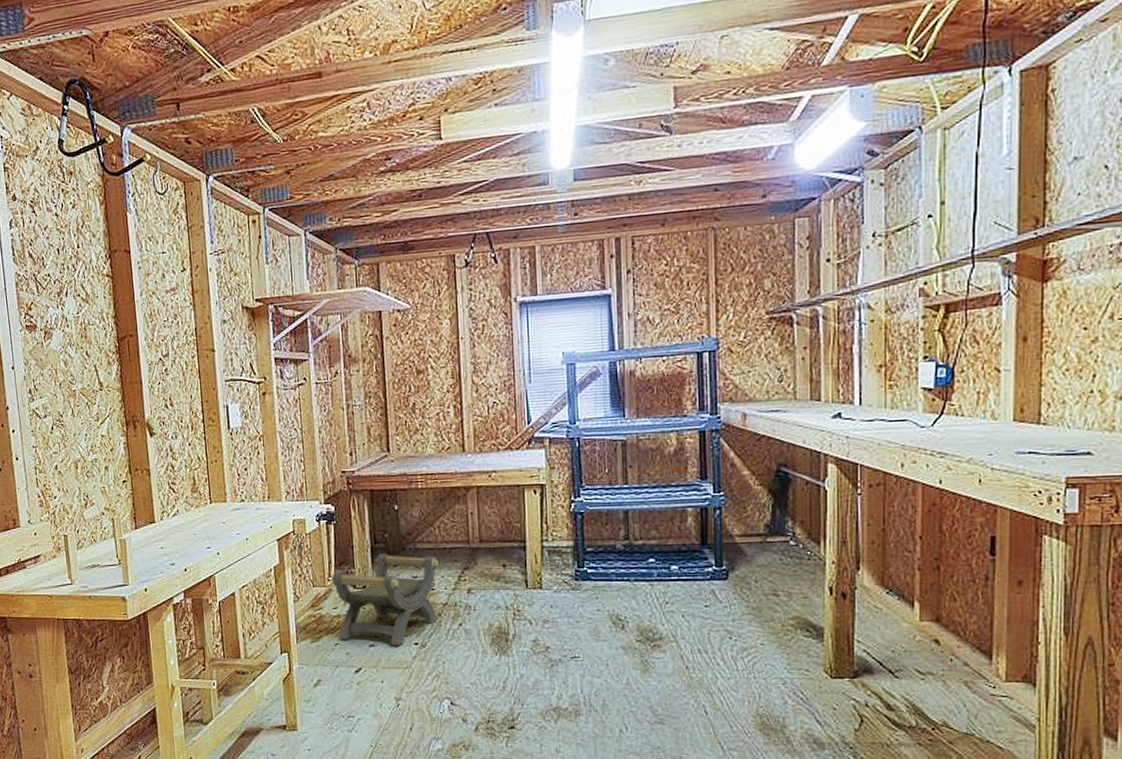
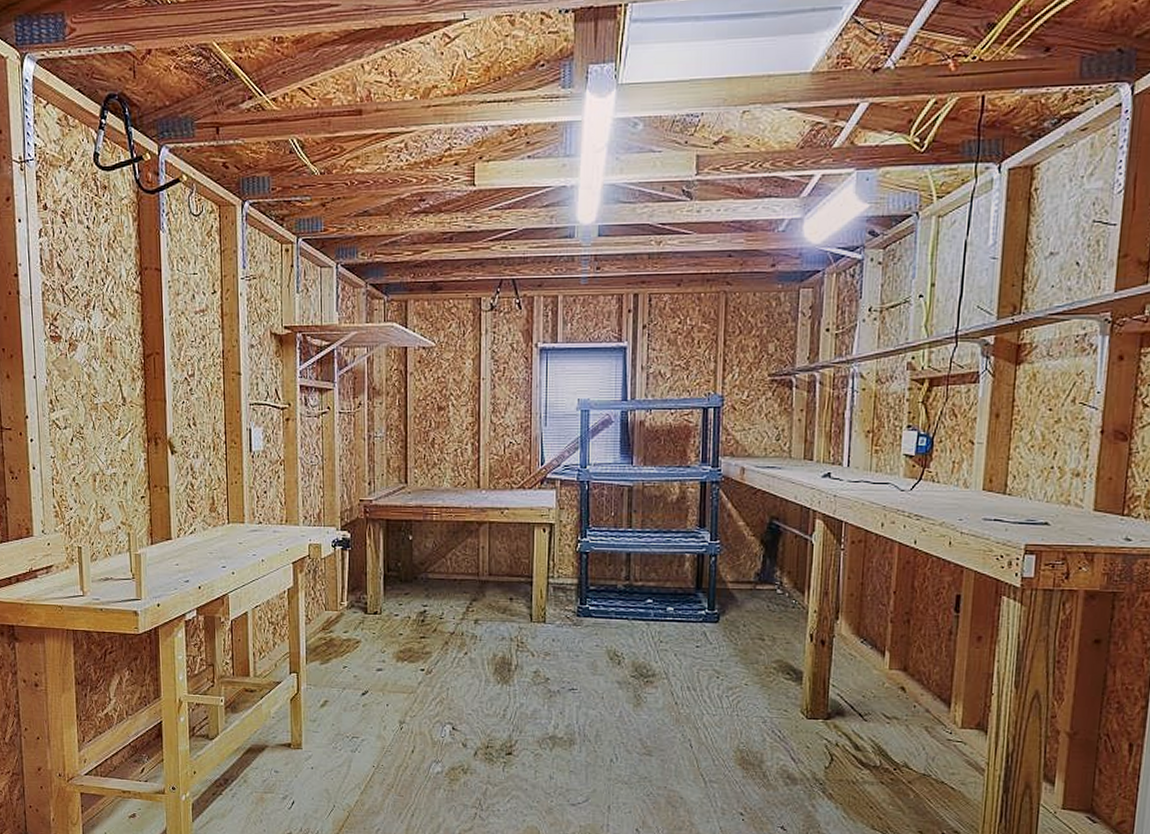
stool: present [330,553,438,647] -> none [343,581,448,672]

